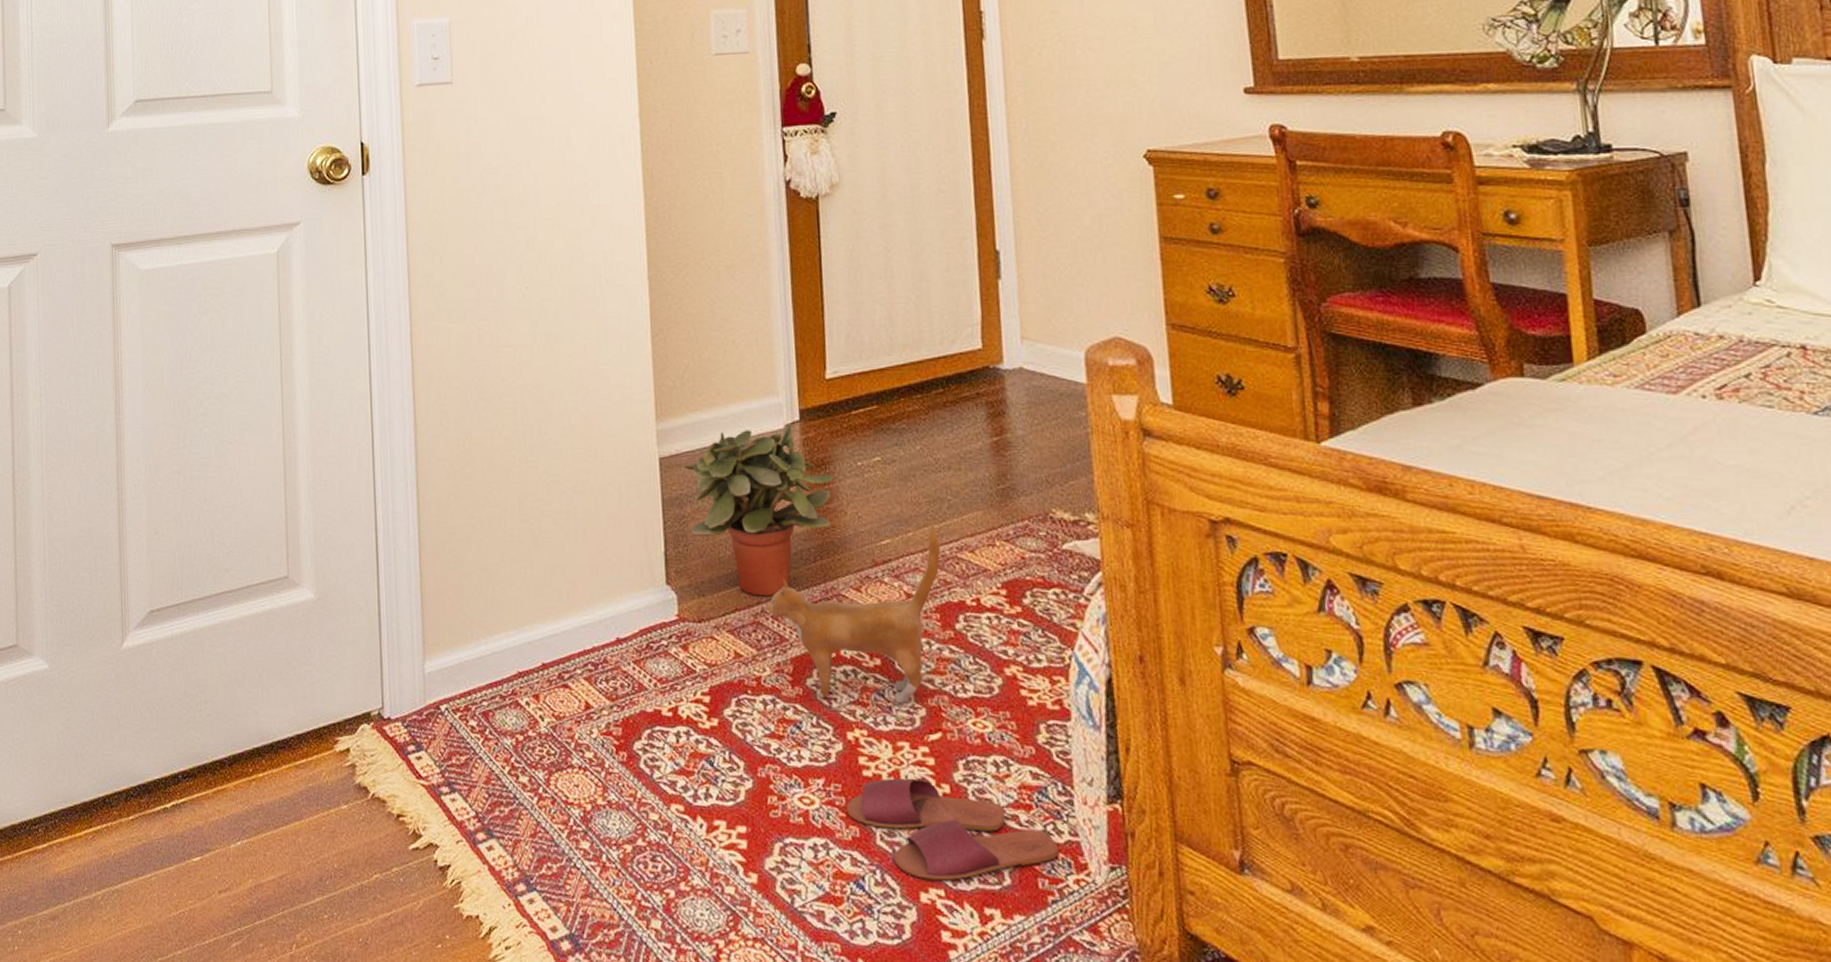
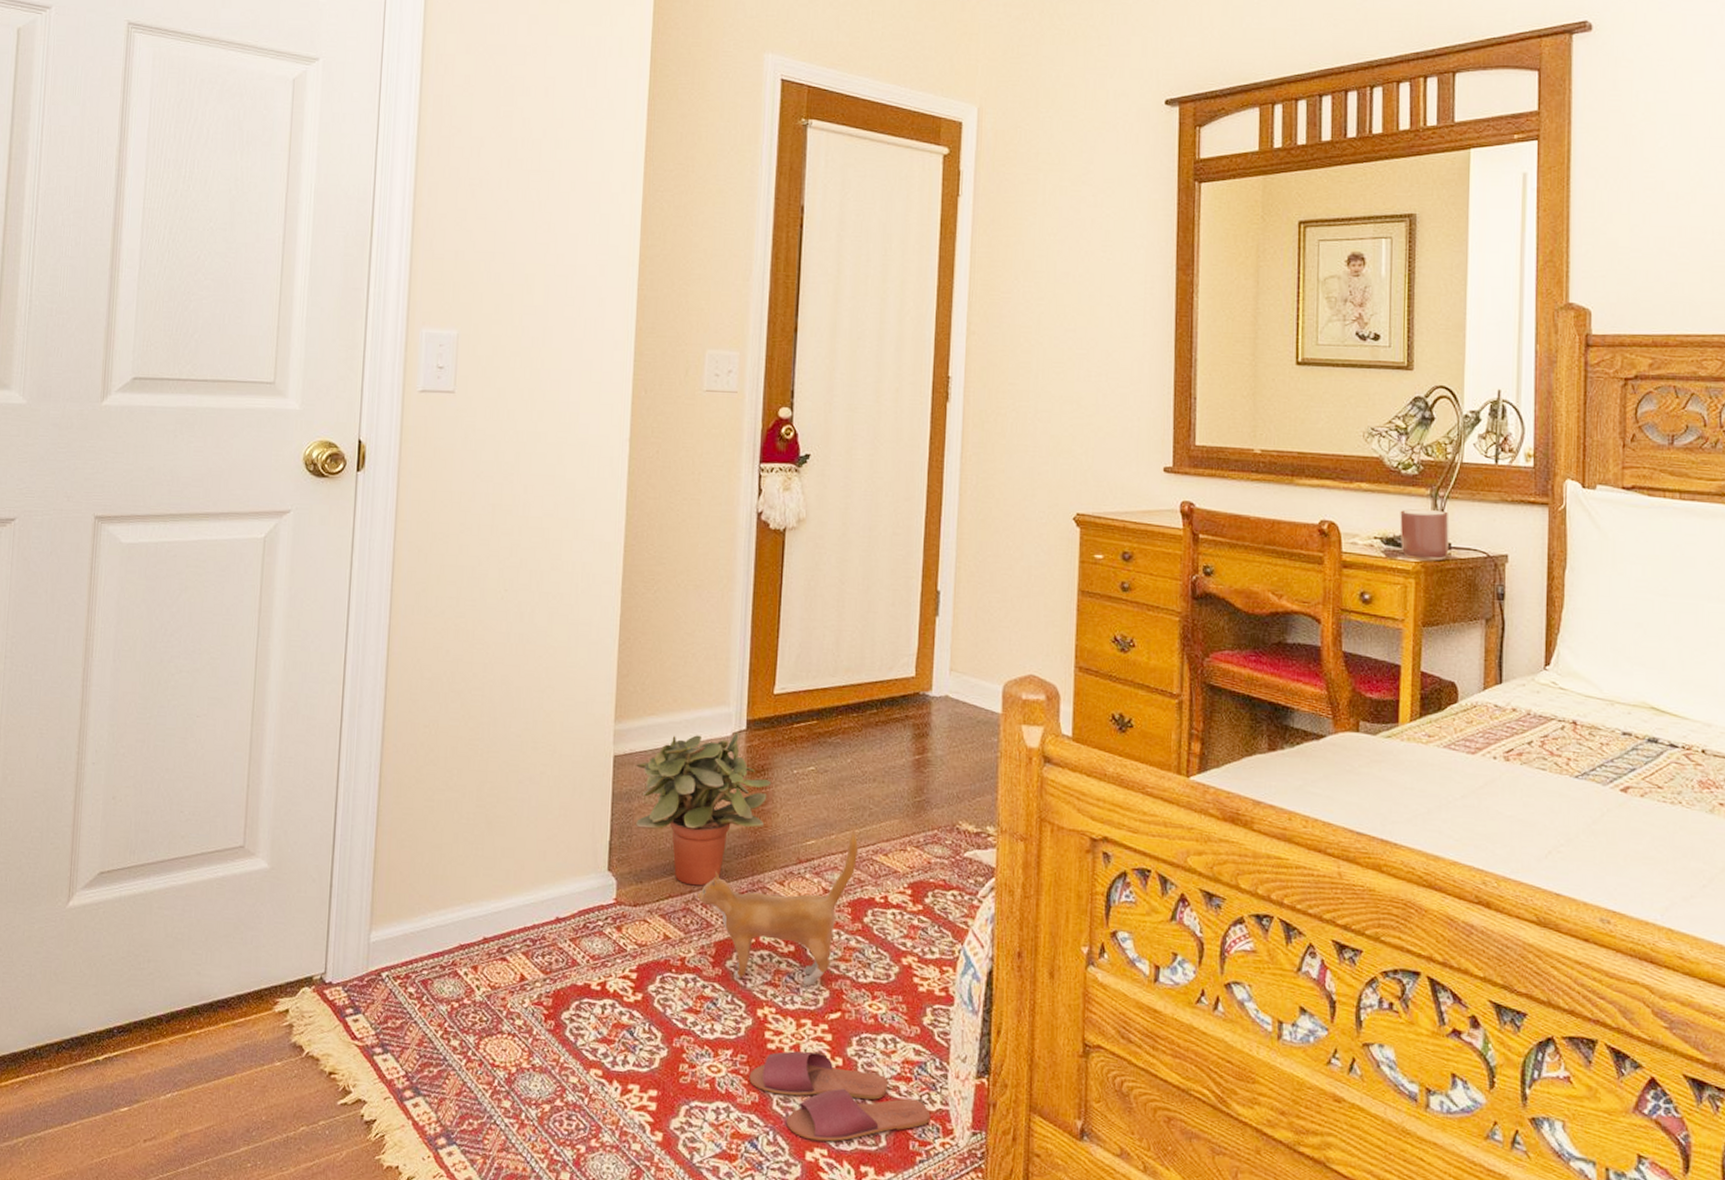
mug: none [1541,107,1610,168] -> present [1400,509,1450,561]

